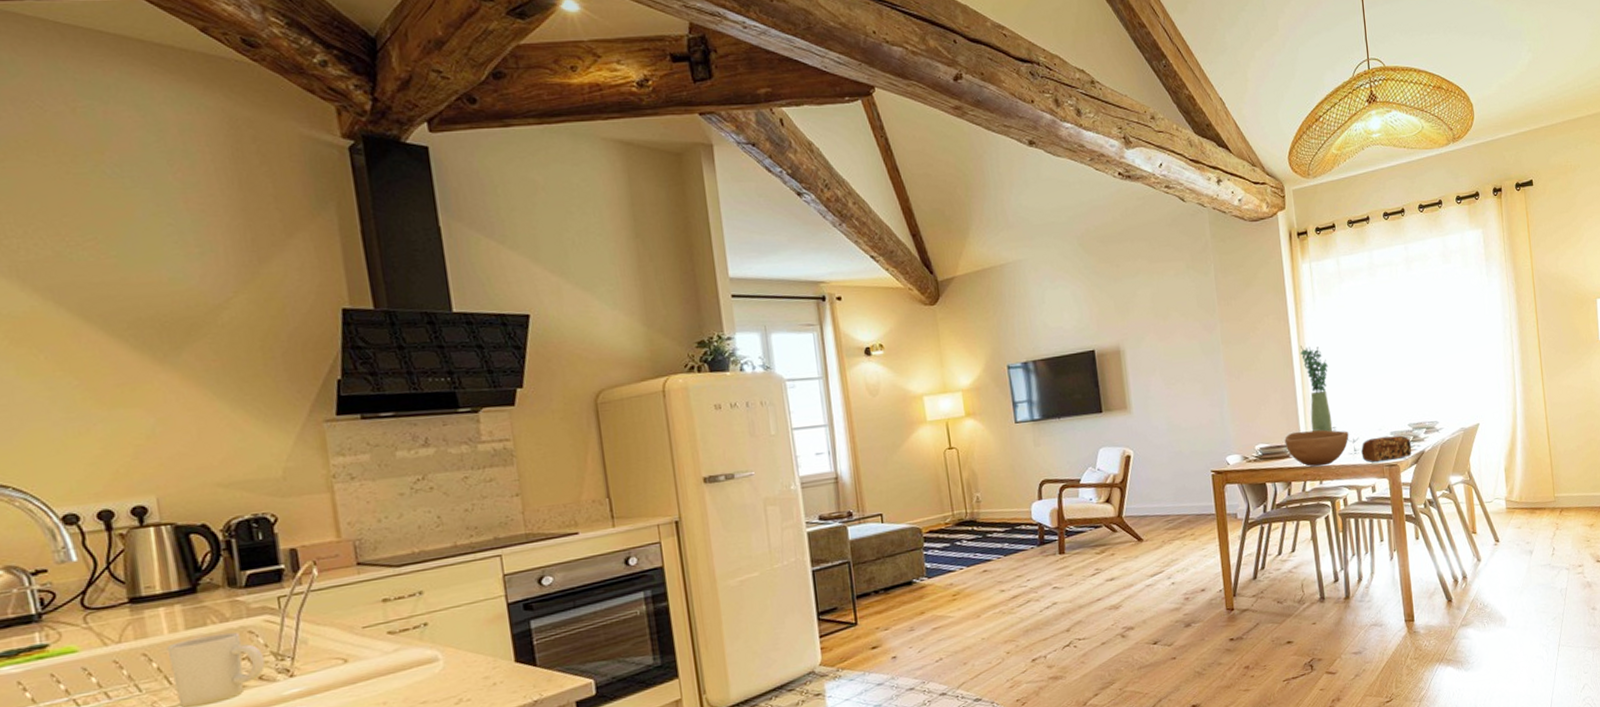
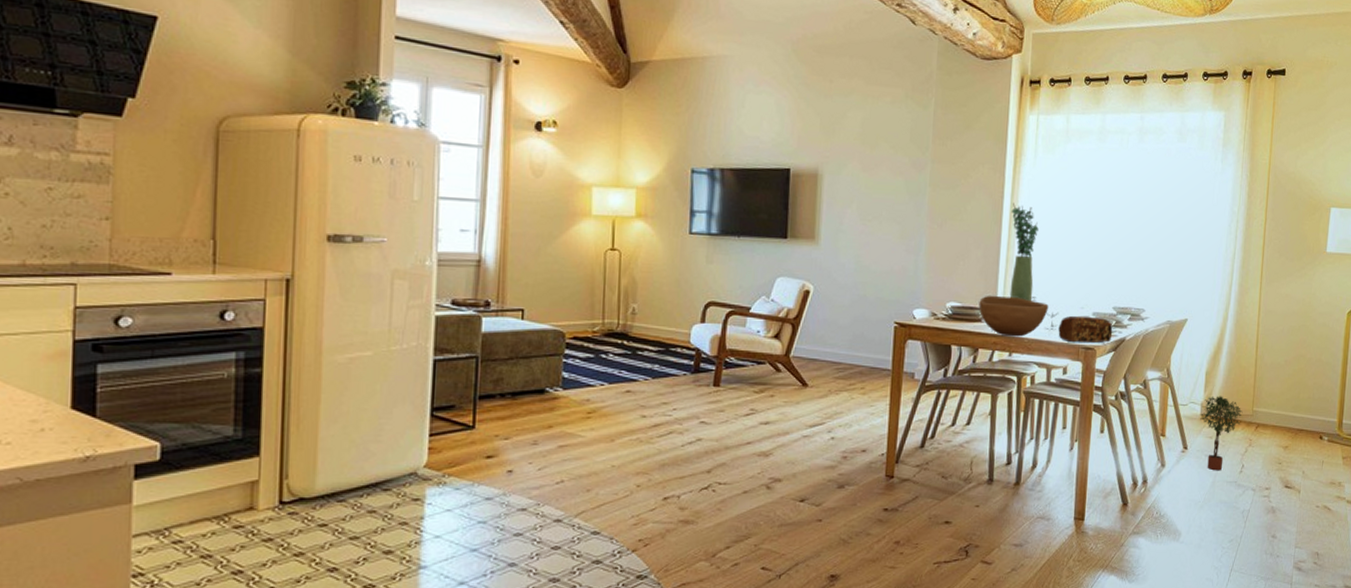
potted tree: none [1506,488,1546,557] -> present [1200,396,1243,471]

